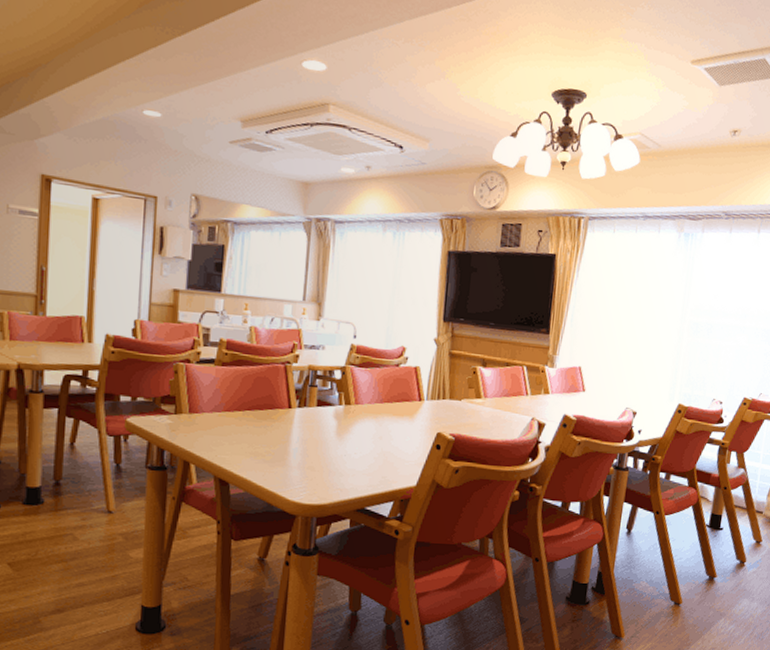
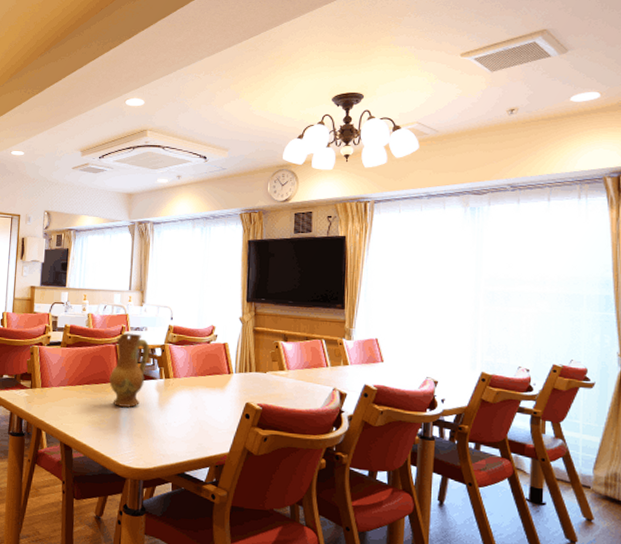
ceramic jug: none [276,351,328,437] -> present [109,333,150,408]

